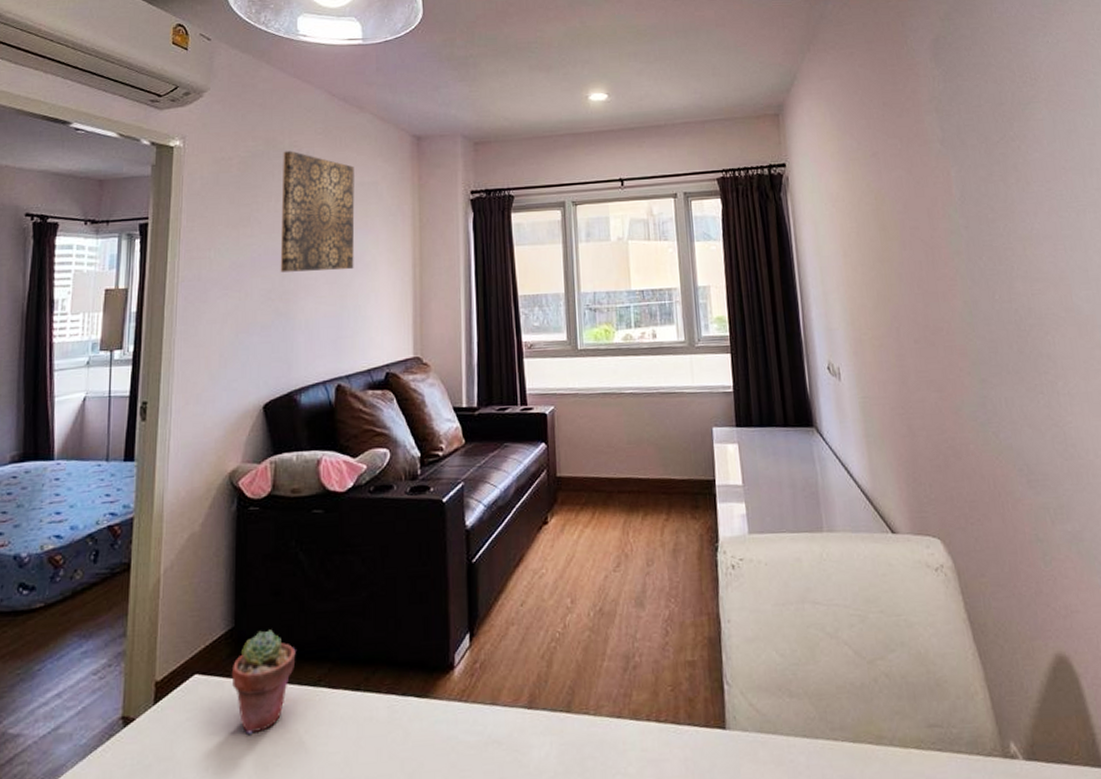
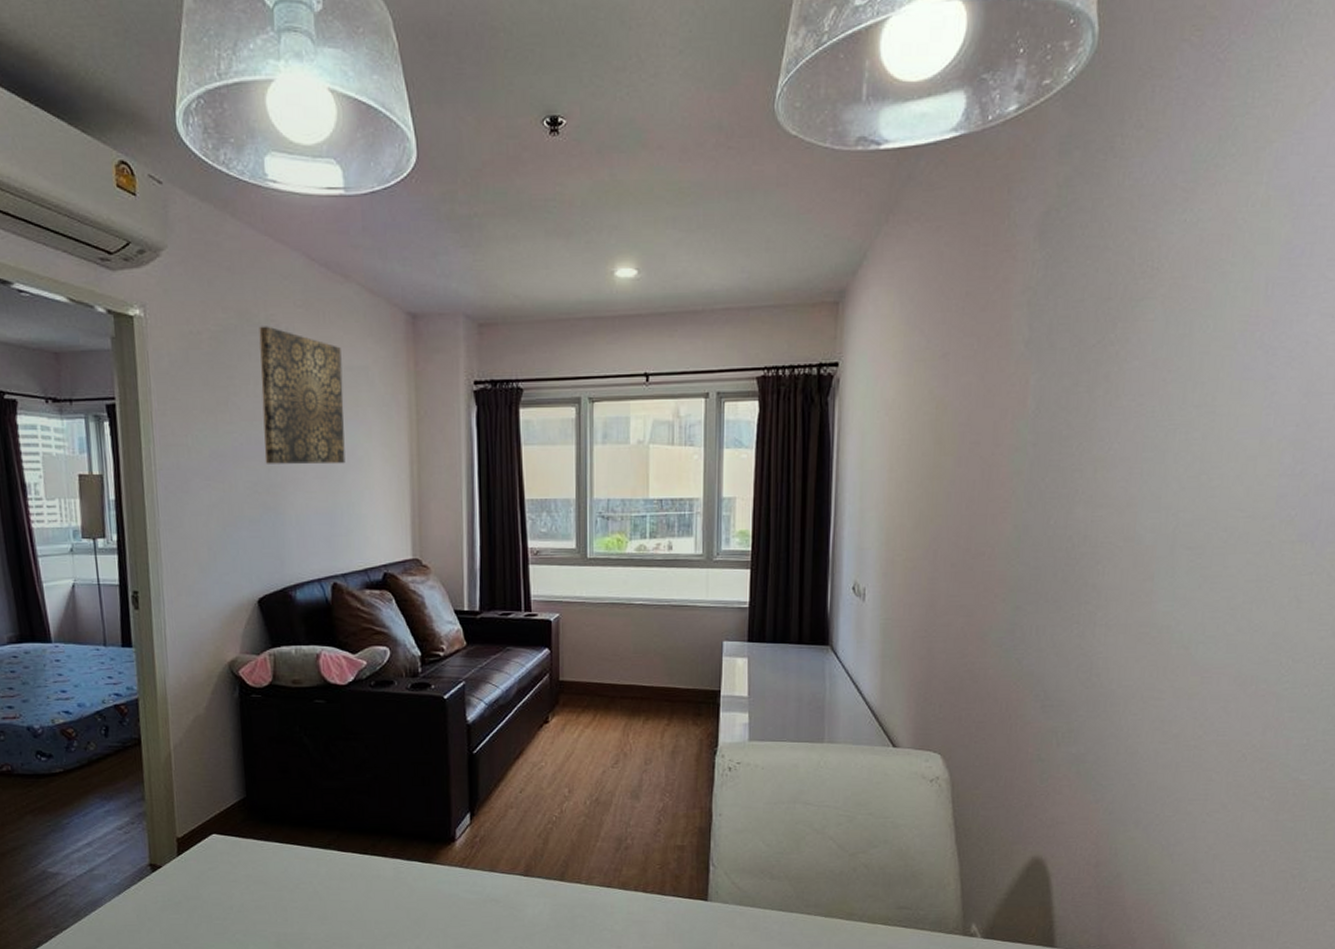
potted succulent: present [231,629,296,734] -> none [246,801,306,883]

